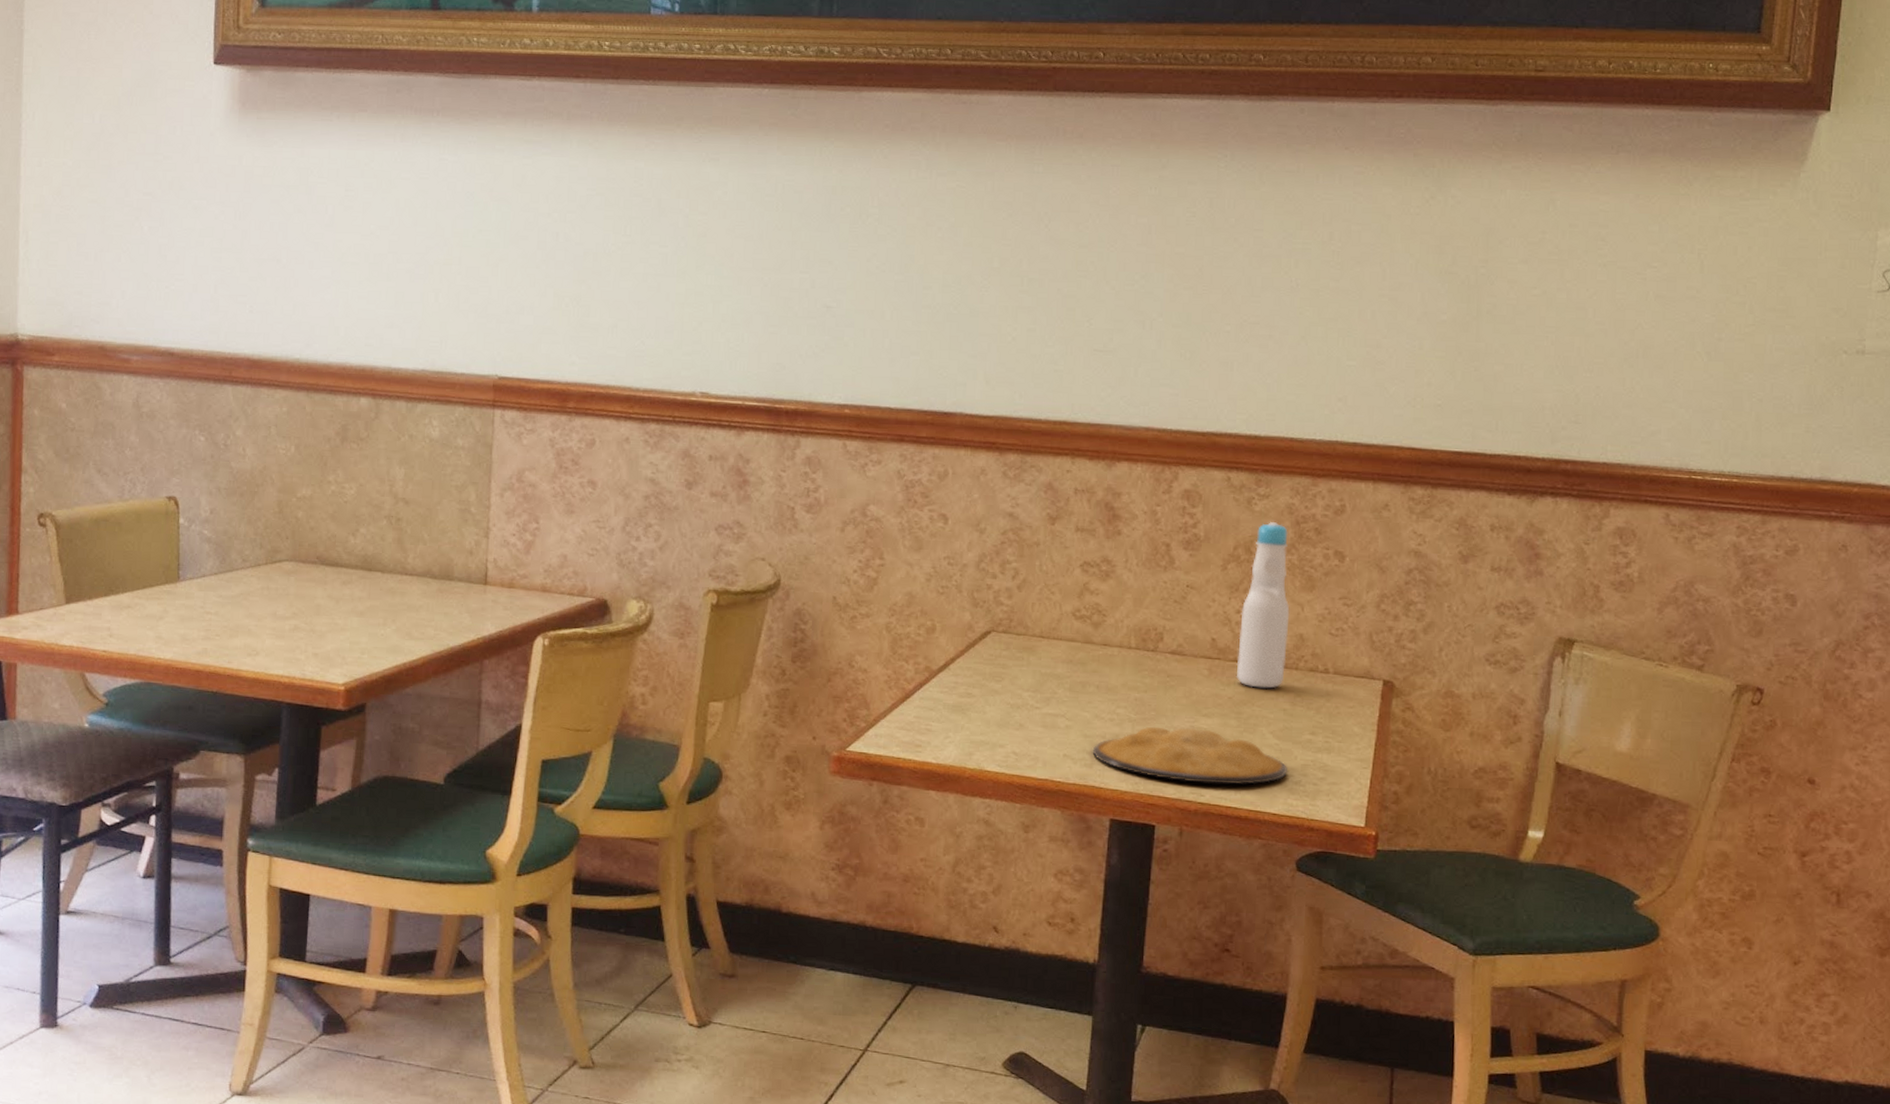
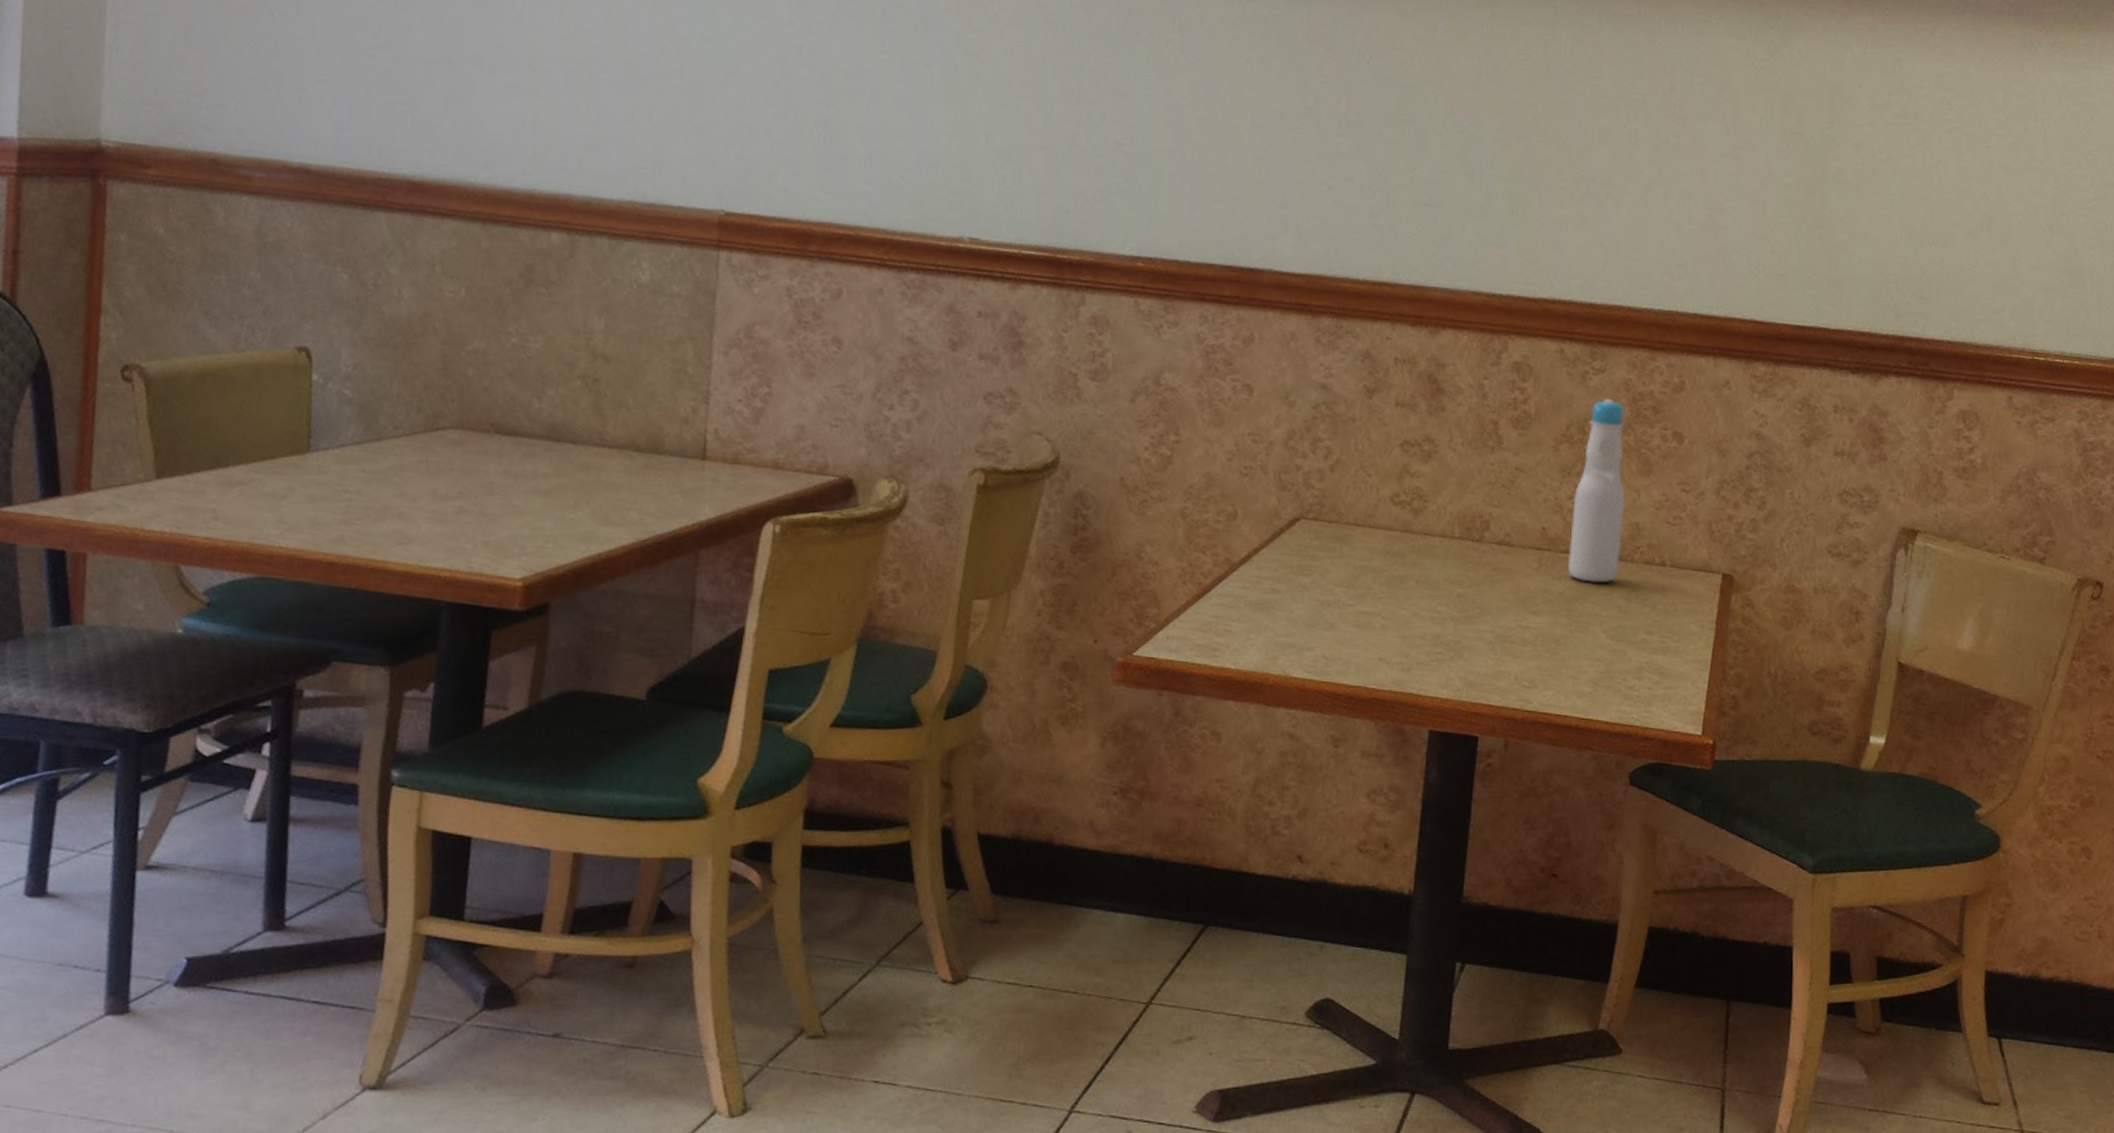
plate: present [1092,726,1288,785] -> none [1410,625,1622,690]

